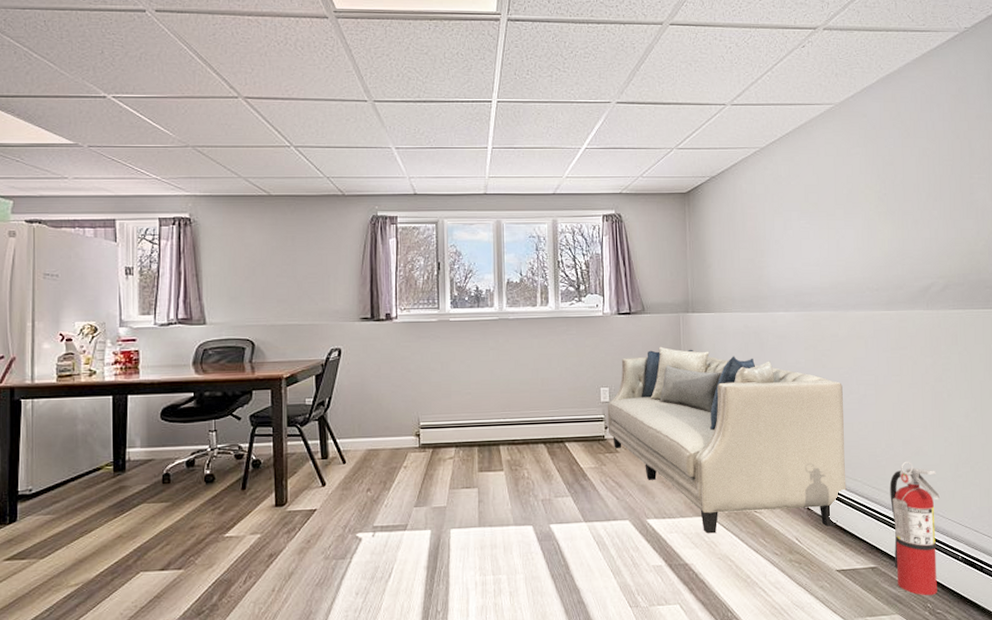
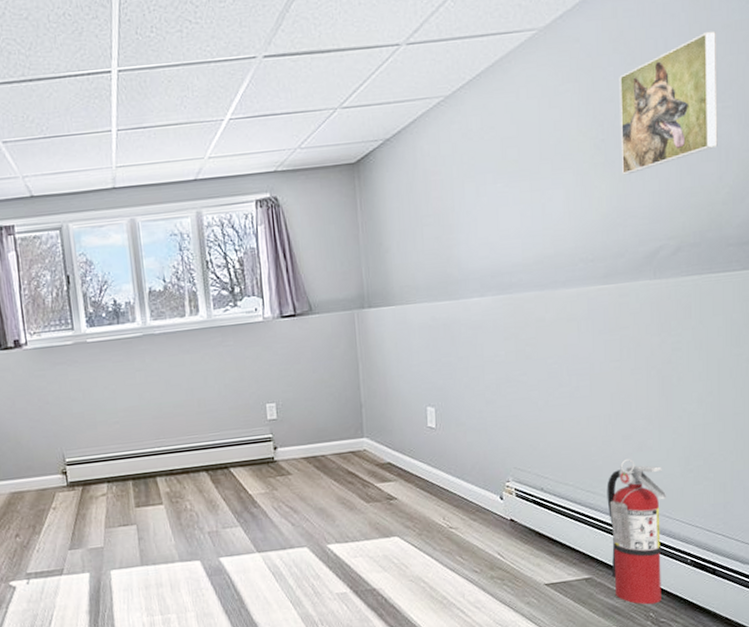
sofa: present [607,346,847,534] -> none [275,350,556,556]
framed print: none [897,119,975,223] -> present [619,30,718,175]

